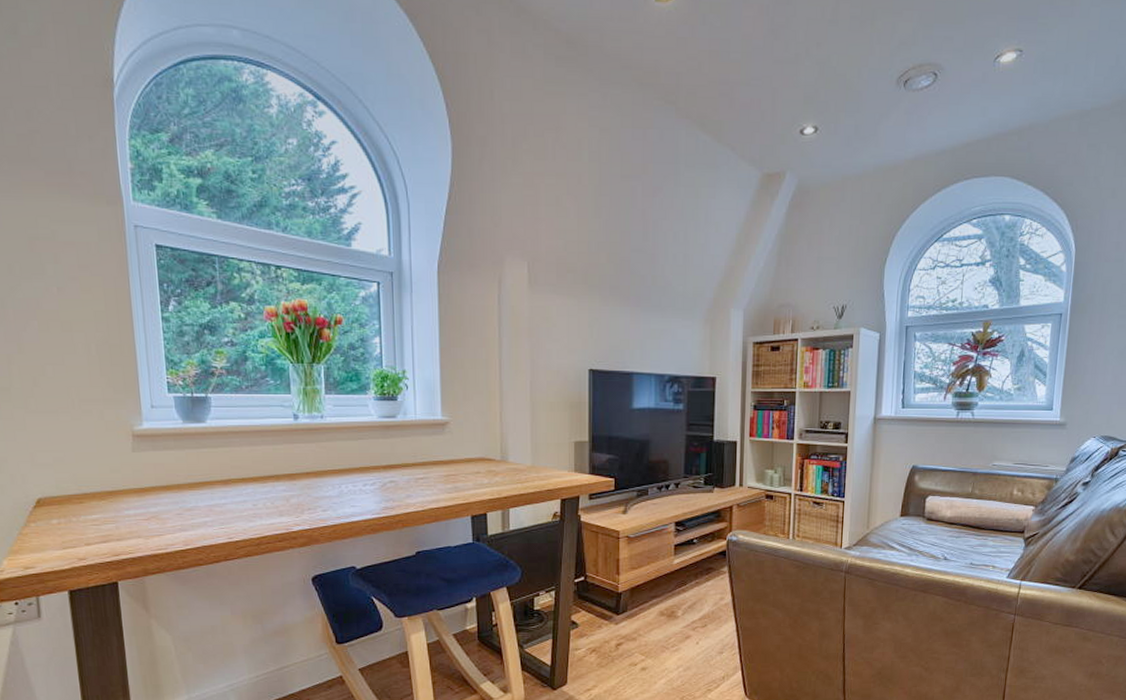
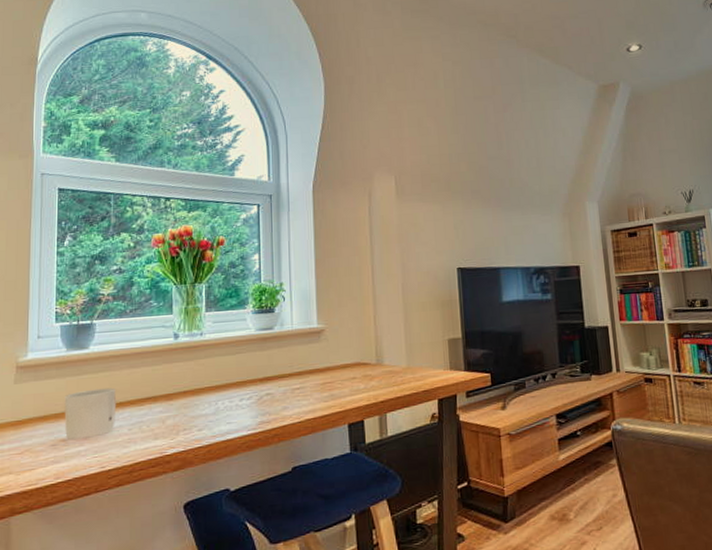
mug: none [184,463,240,511] -> present [63,387,117,441]

